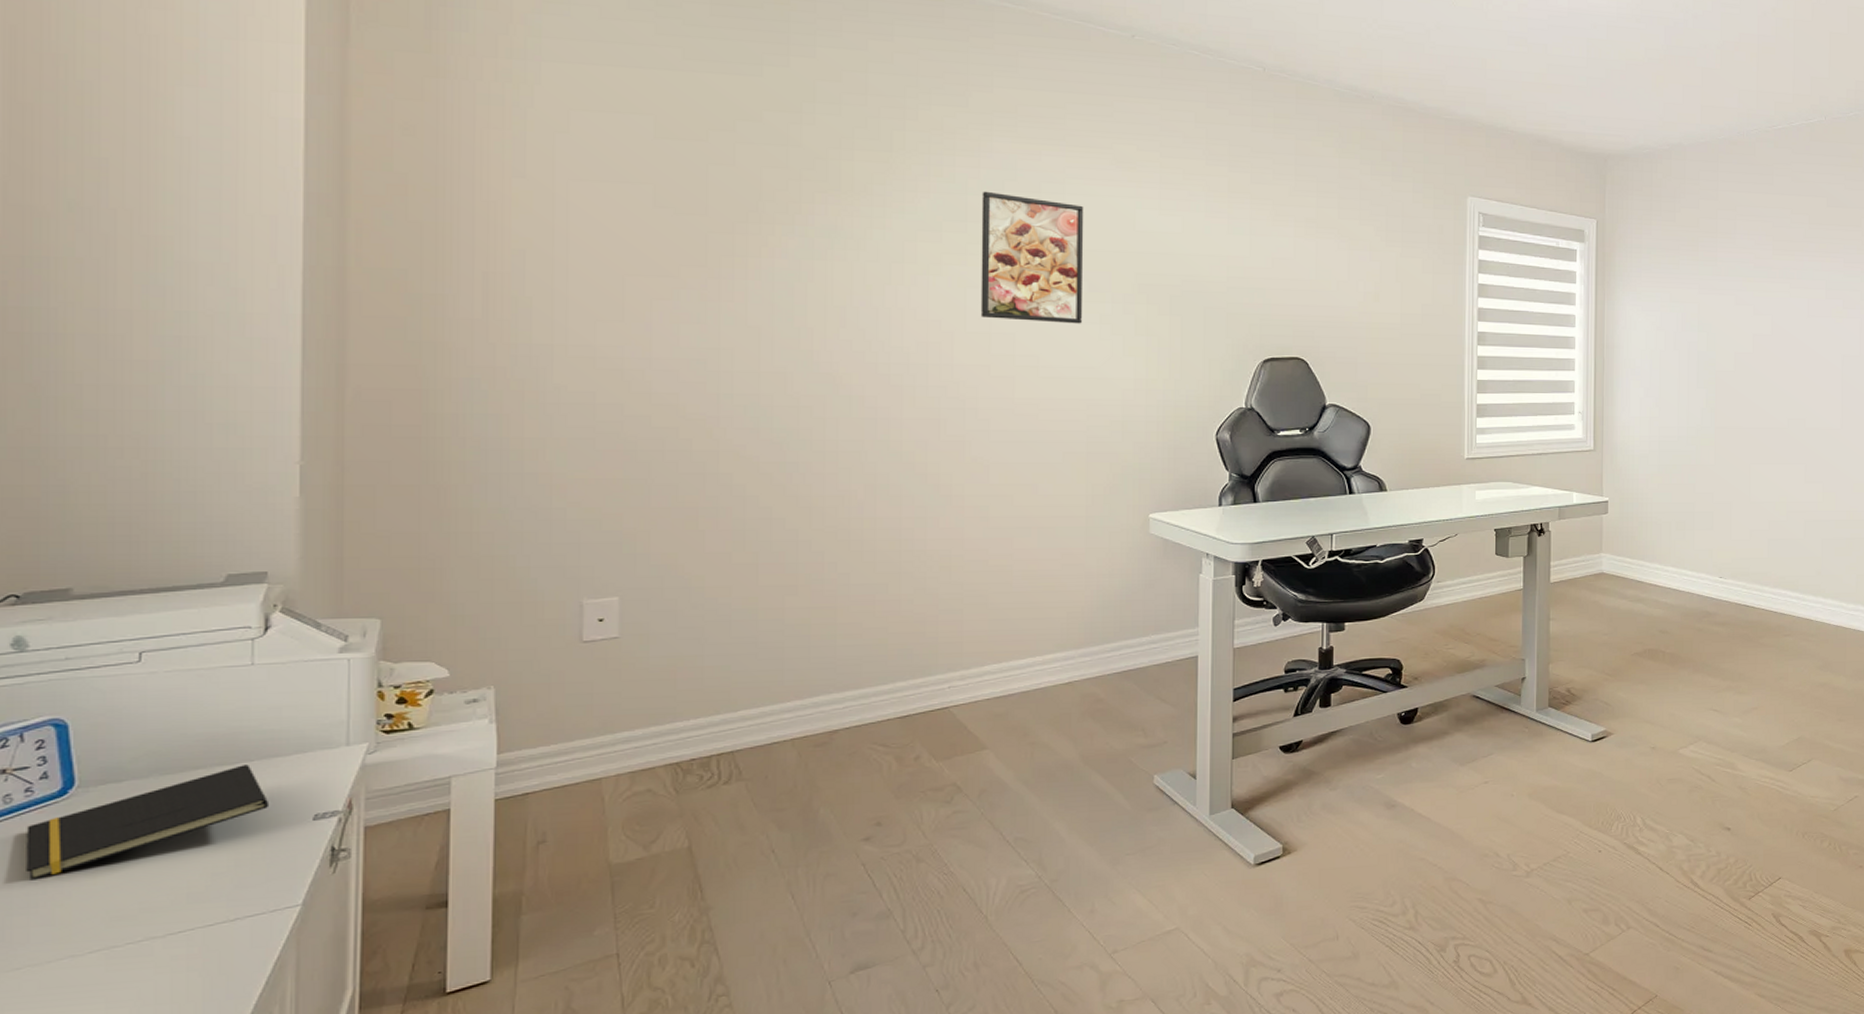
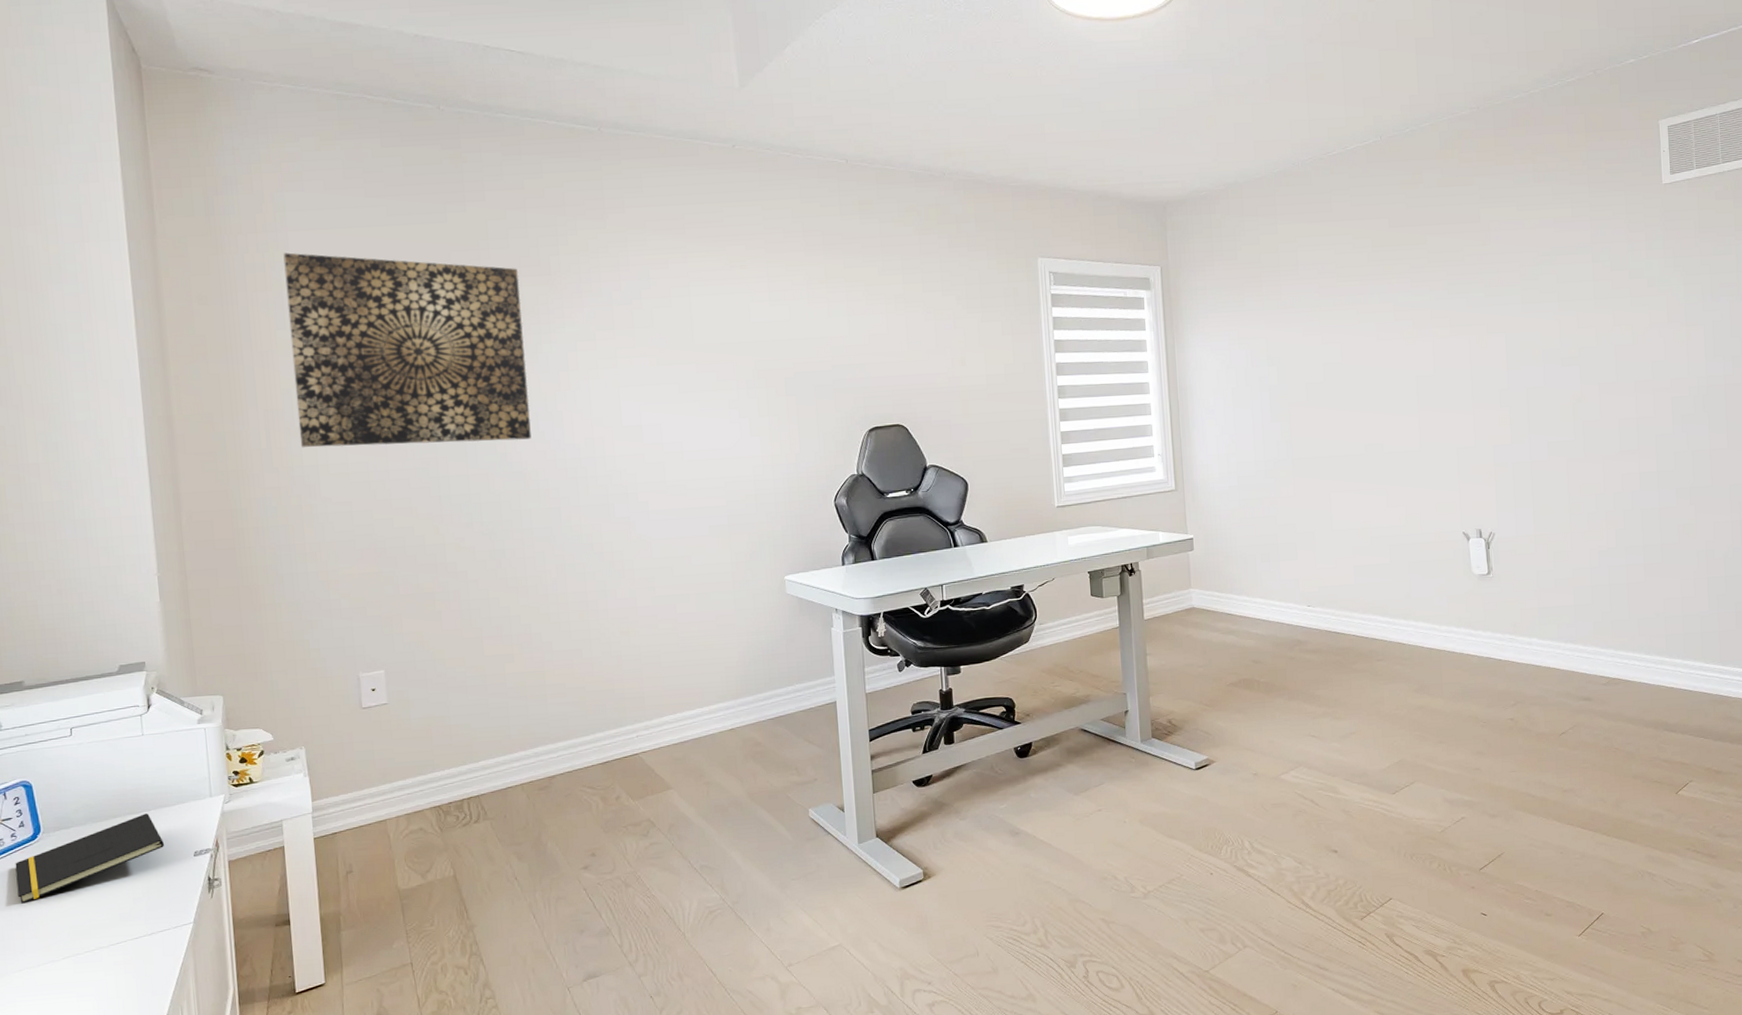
wall art: none [531,86,849,337] -> present [283,252,531,448]
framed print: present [980,191,1084,324] -> none [624,300,714,413]

